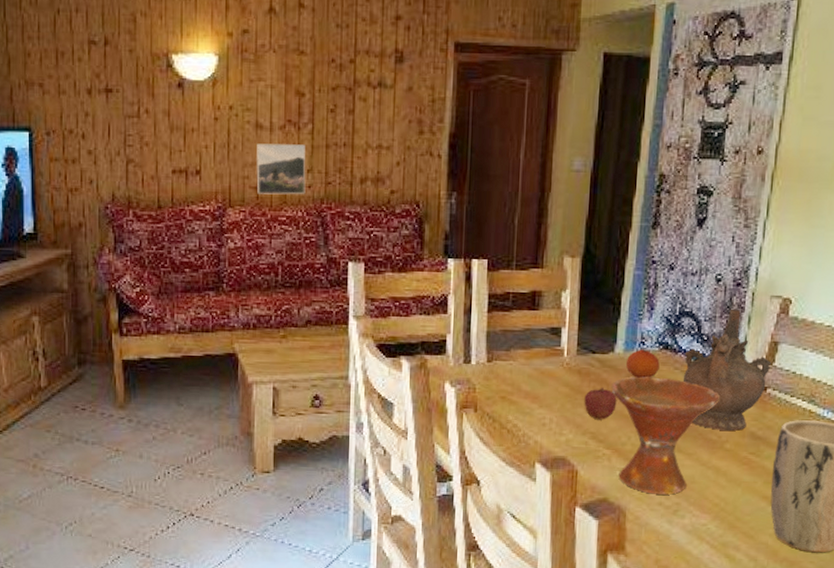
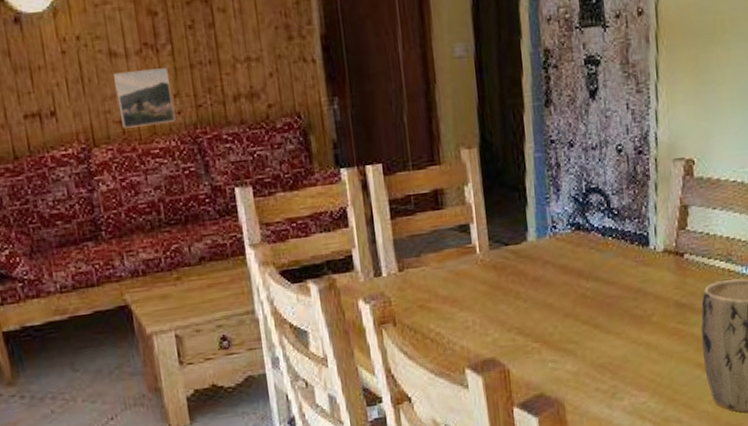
fruit: present [584,388,617,420] -> none [504,280,538,314]
bowl: present [611,376,721,495] -> none [529,259,640,381]
fruit: present [625,349,660,378] -> none [540,233,575,264]
ceremonial vessel: present [683,309,772,431] -> none [597,178,685,305]

